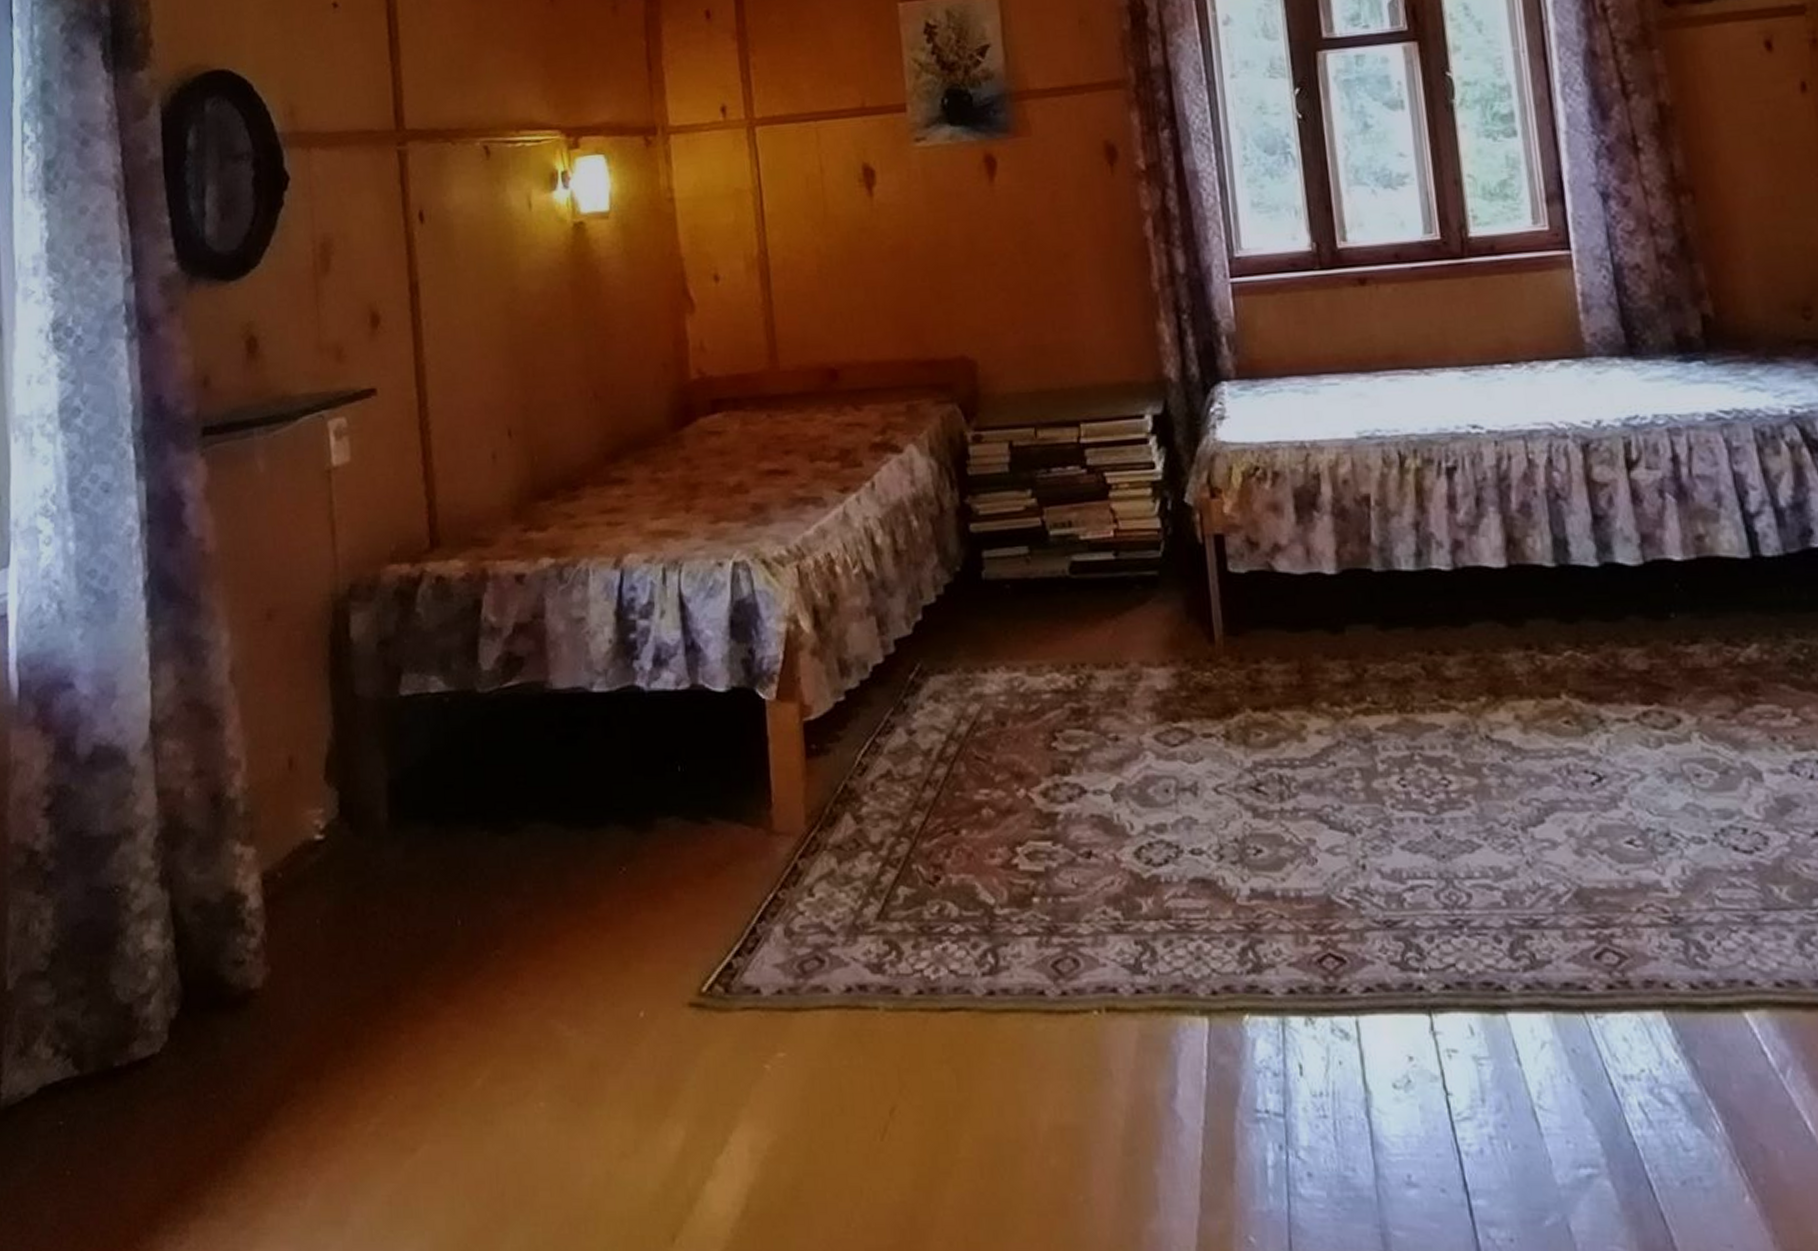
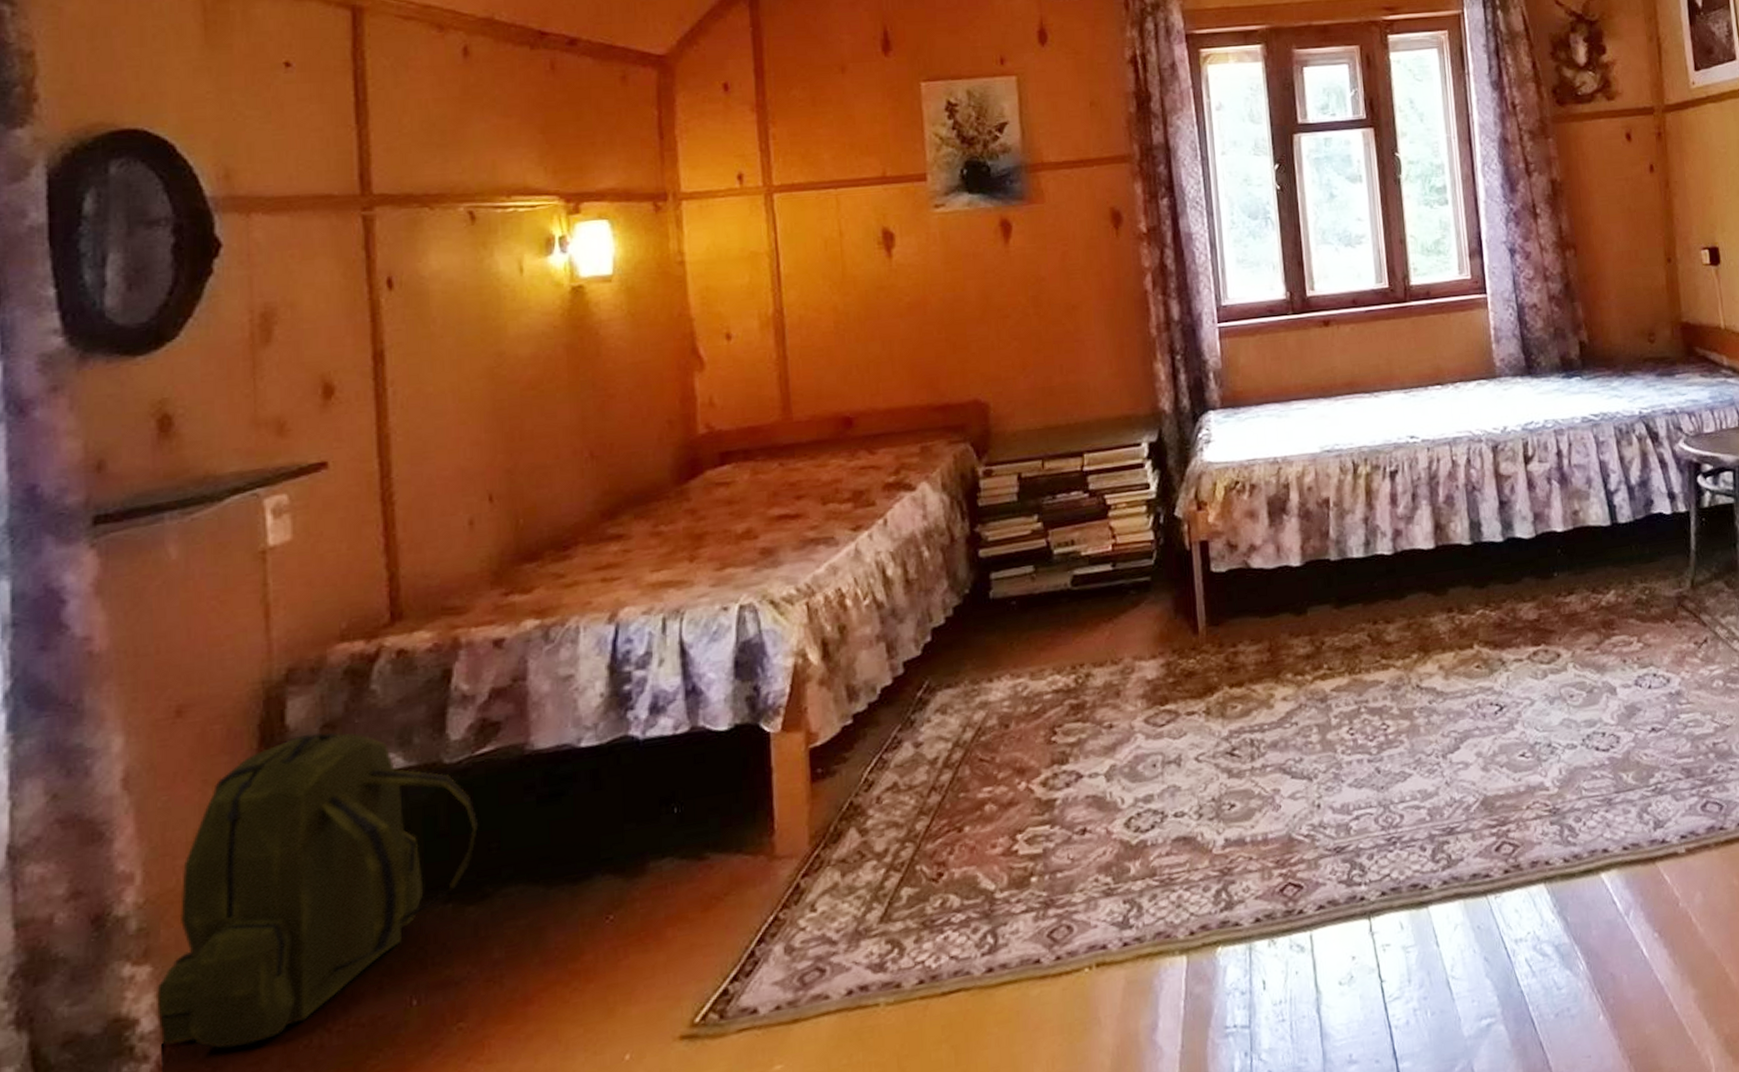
backpack: none [258,648,508,937] -> present [155,732,479,1049]

